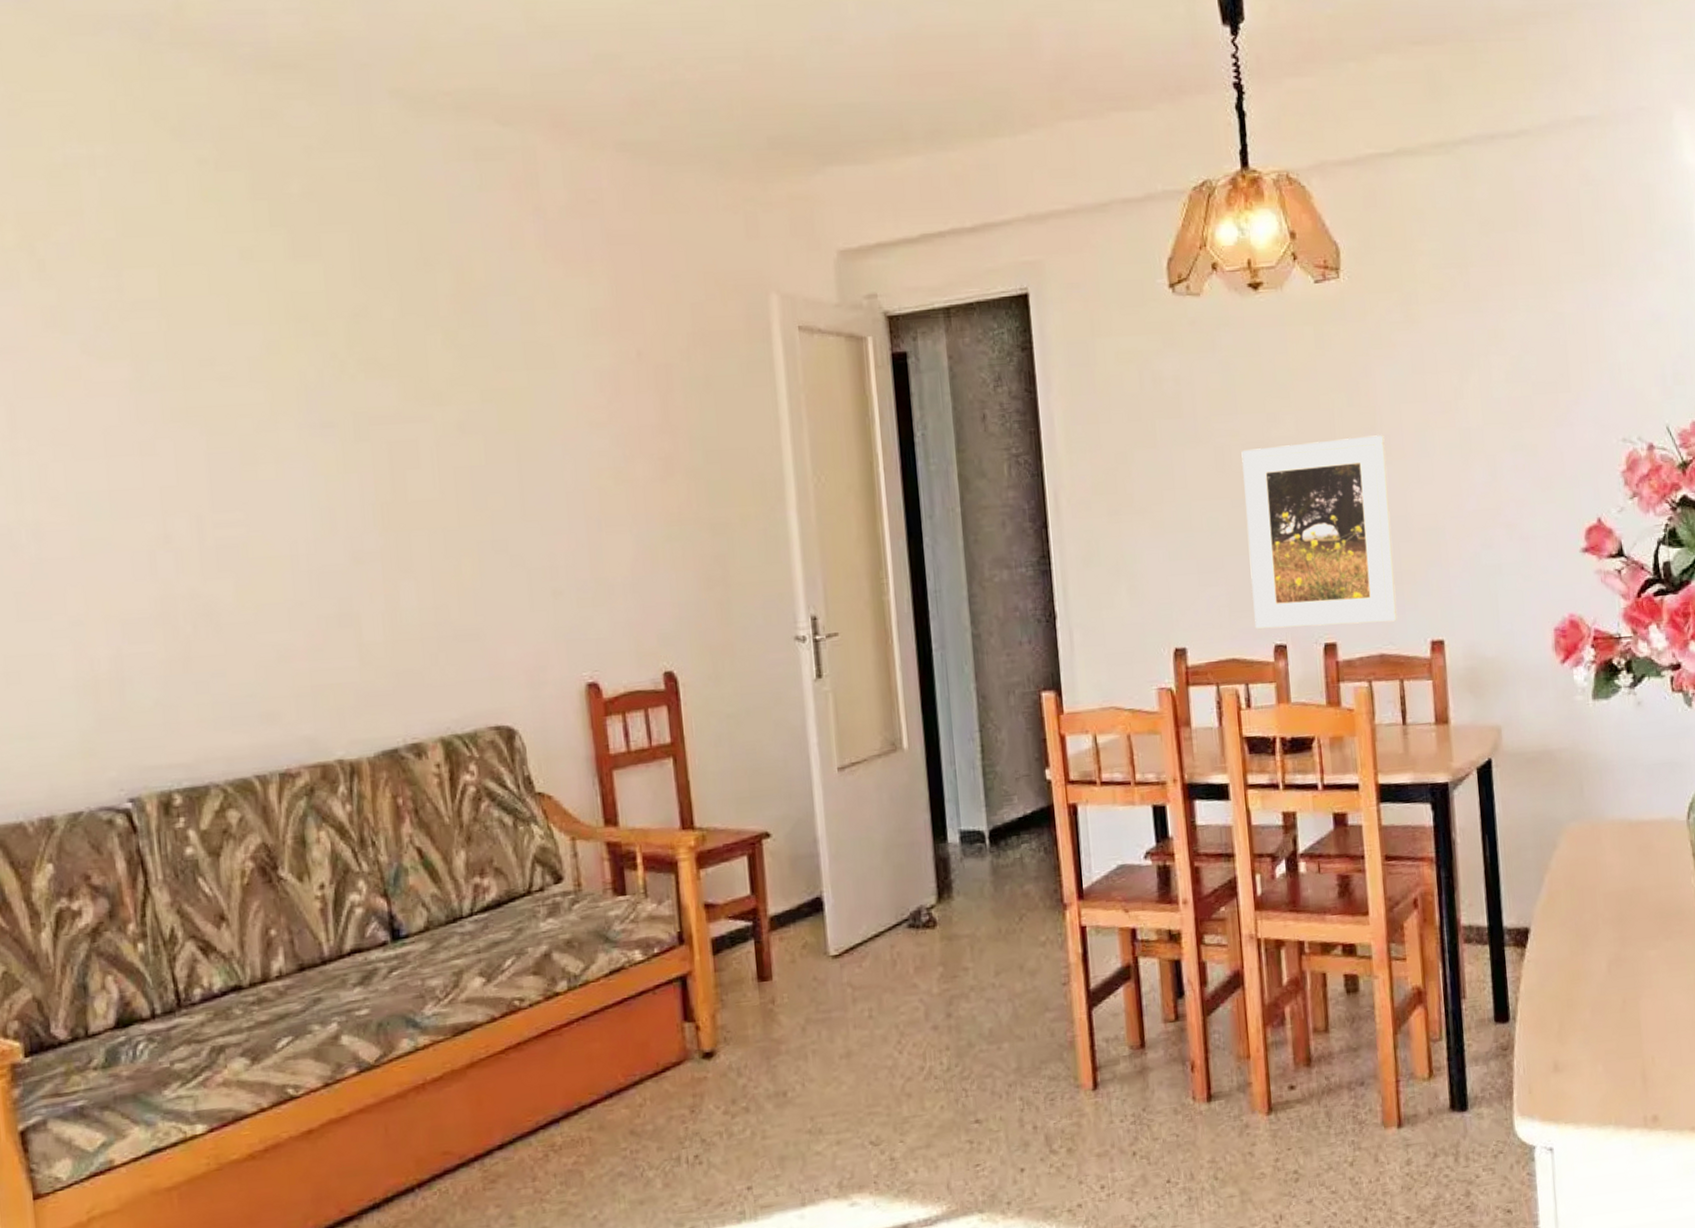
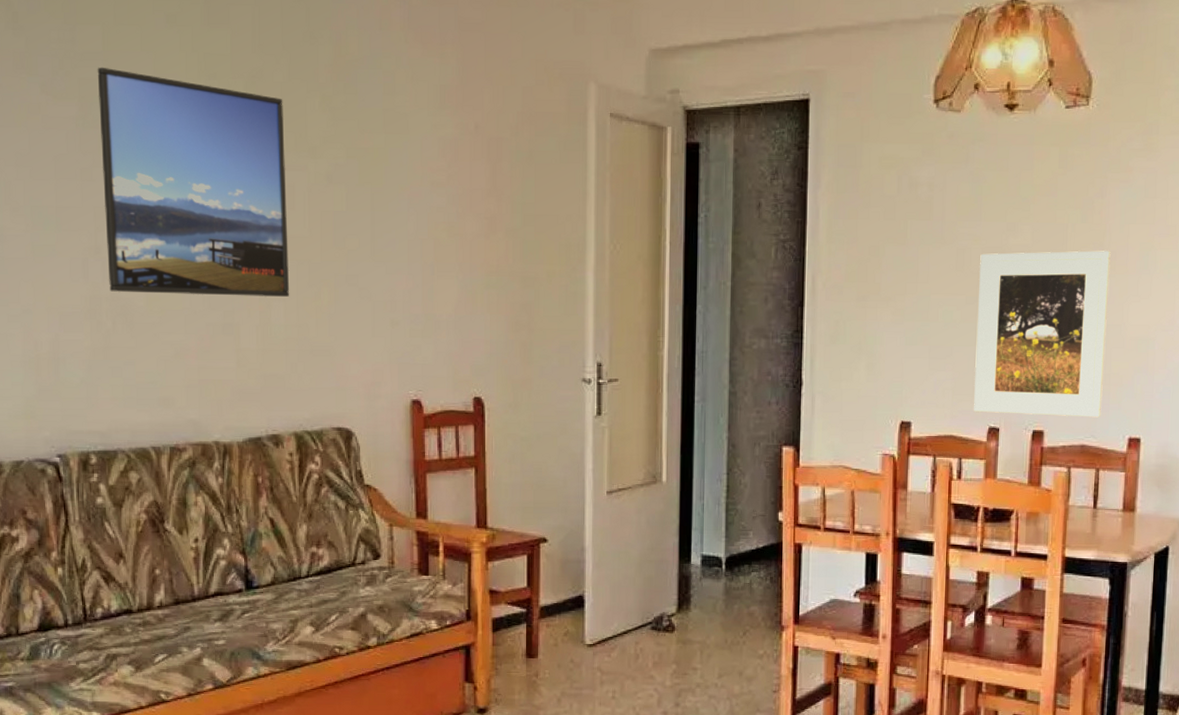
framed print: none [153,317,422,589] -> present [97,67,290,297]

